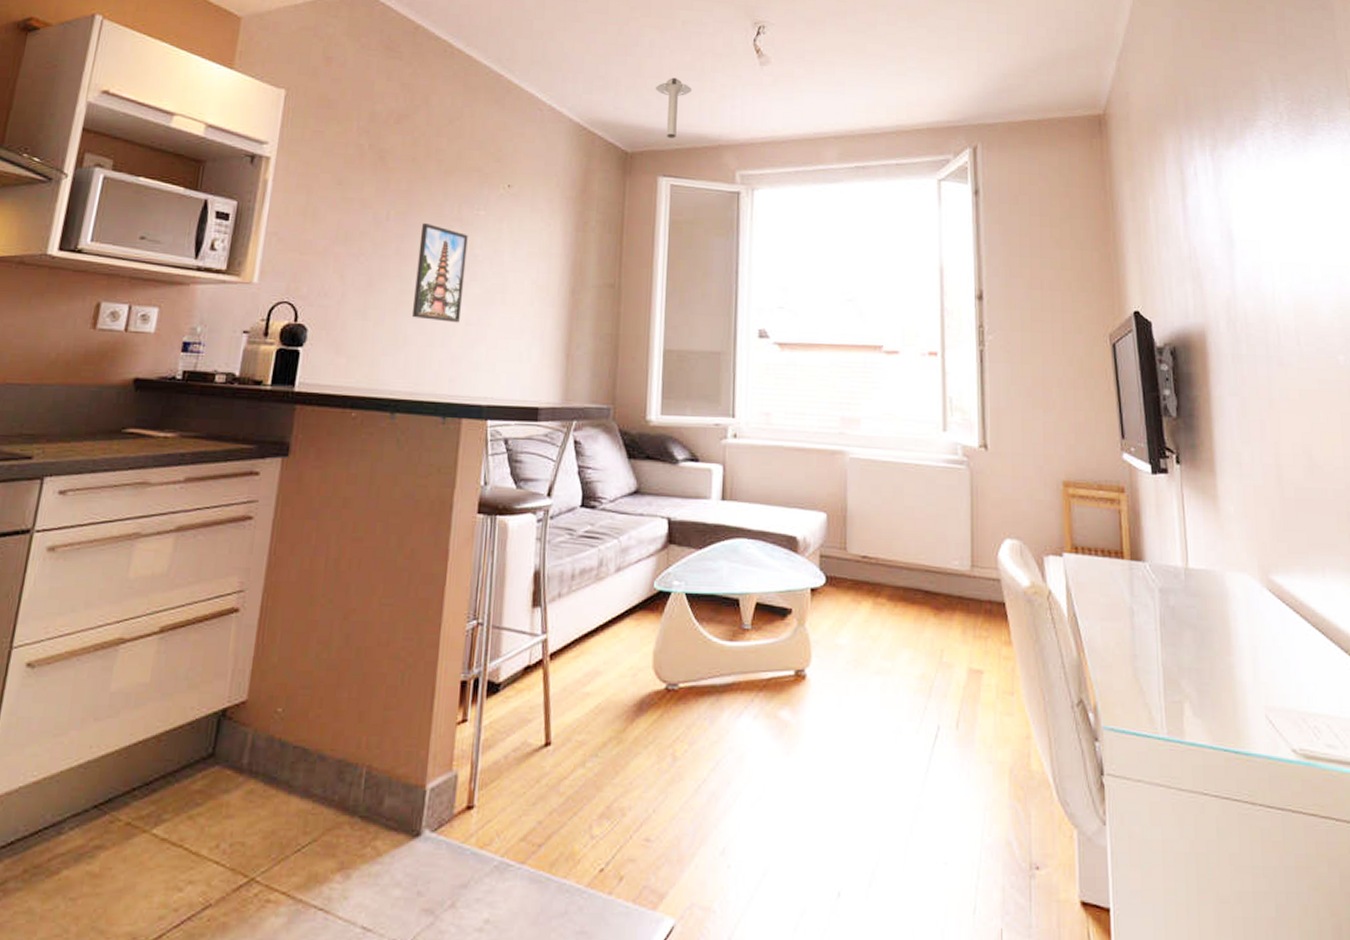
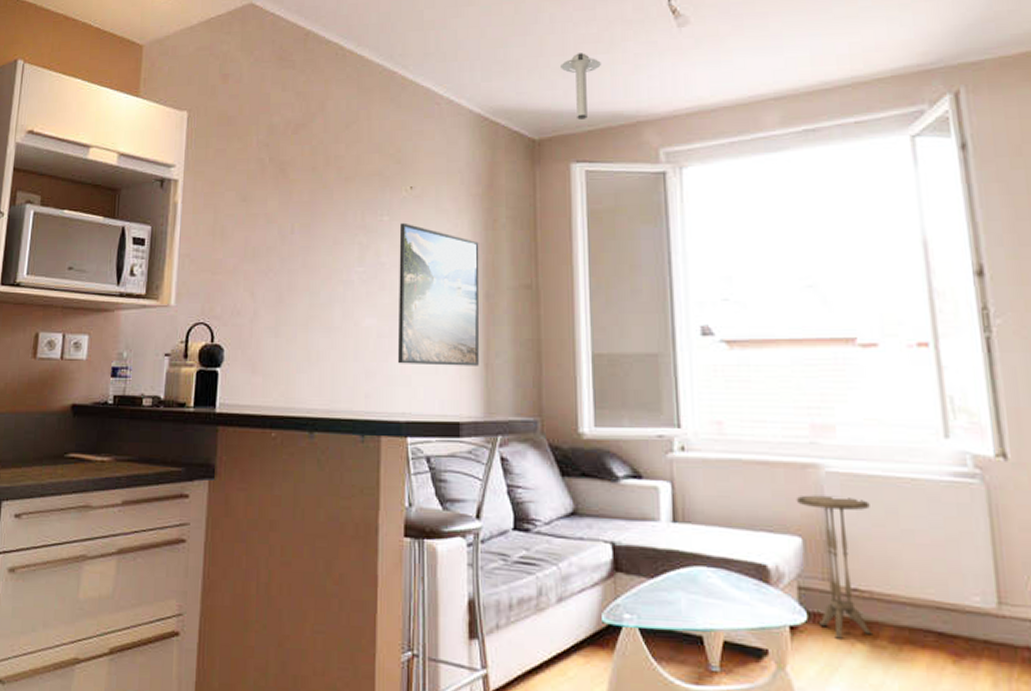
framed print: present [411,223,468,323] -> none [322,234,373,335]
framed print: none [484,218,569,356] -> present [398,222,480,366]
side table: none [824,477,882,600] -> present [796,495,872,641]

